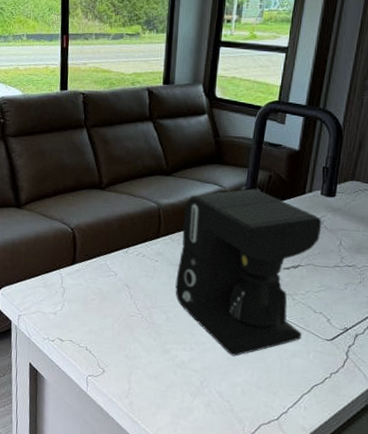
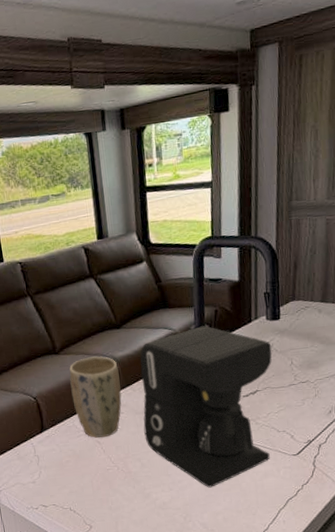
plant pot: none [109,198,161,283] -> present [69,356,122,438]

